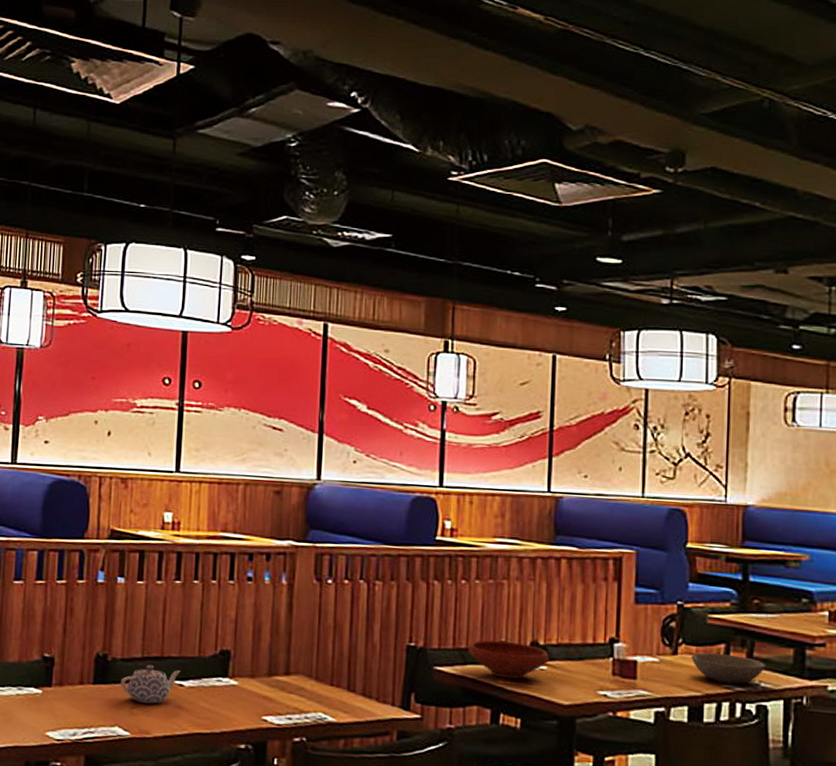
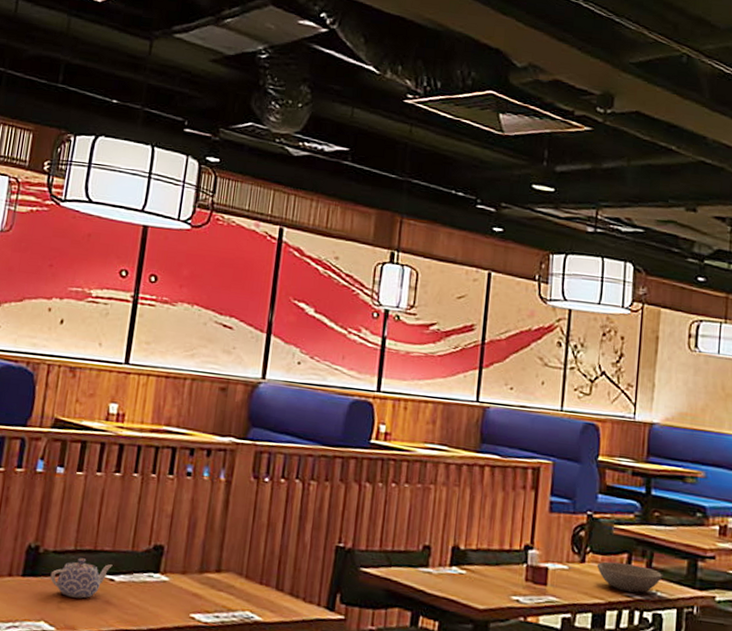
bowl: present [467,640,549,679] -> none [393,543,469,583]

